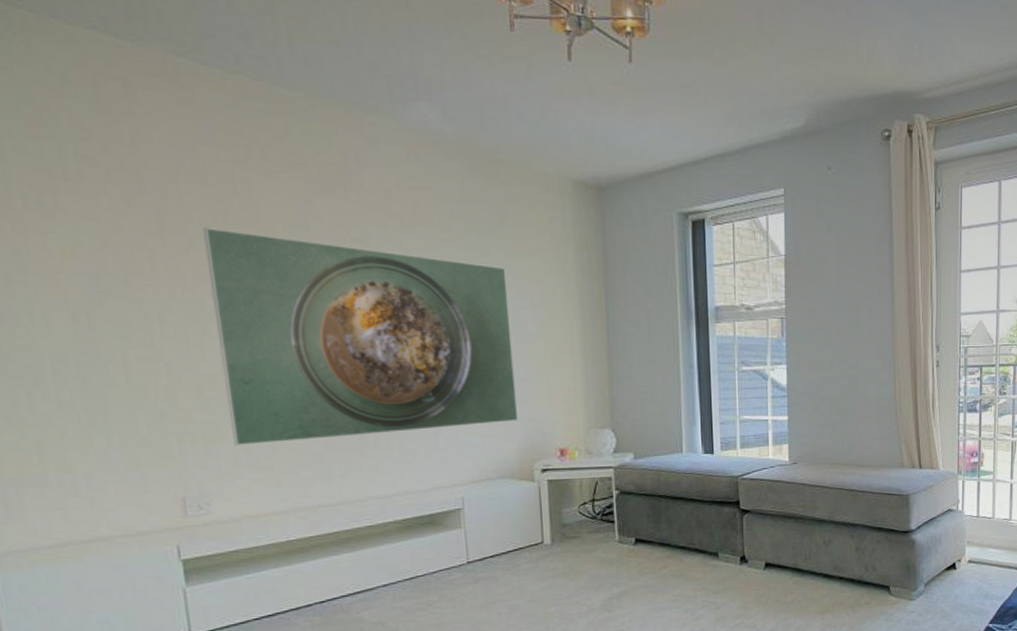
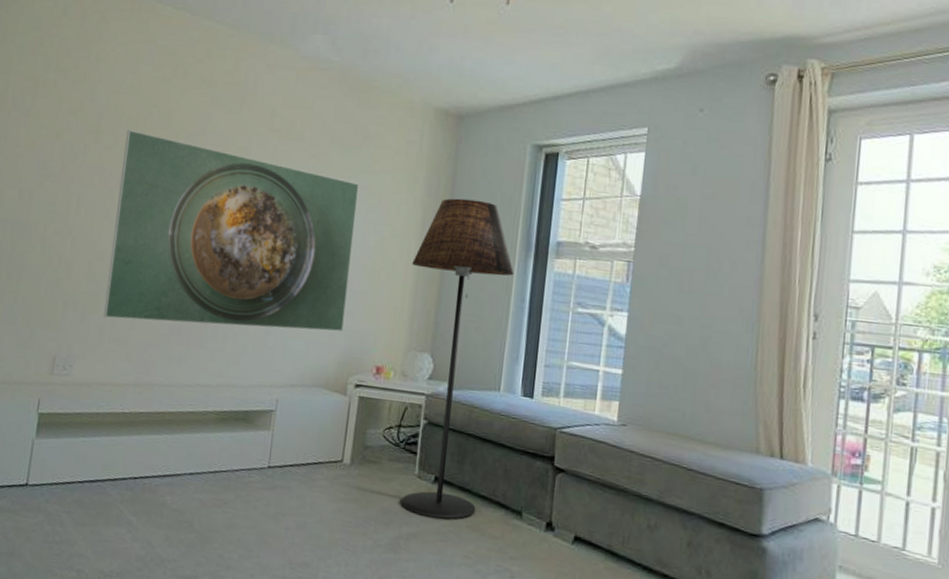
floor lamp: none [577,274,680,575] -> present [401,198,514,520]

